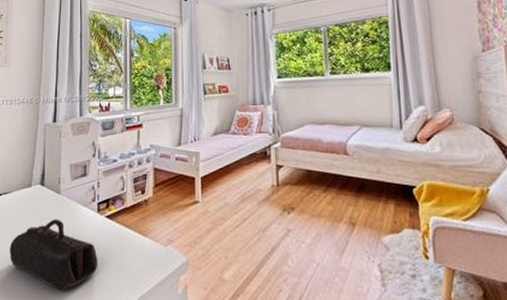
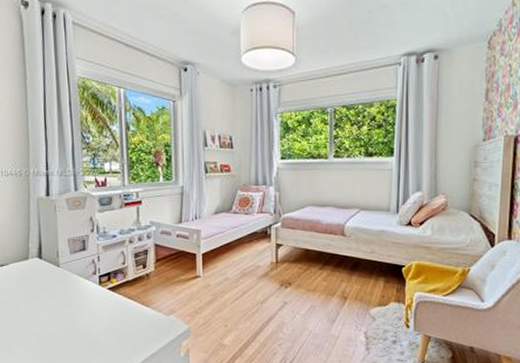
pencil case: present [9,219,98,291] -> none [11,290,103,354]

